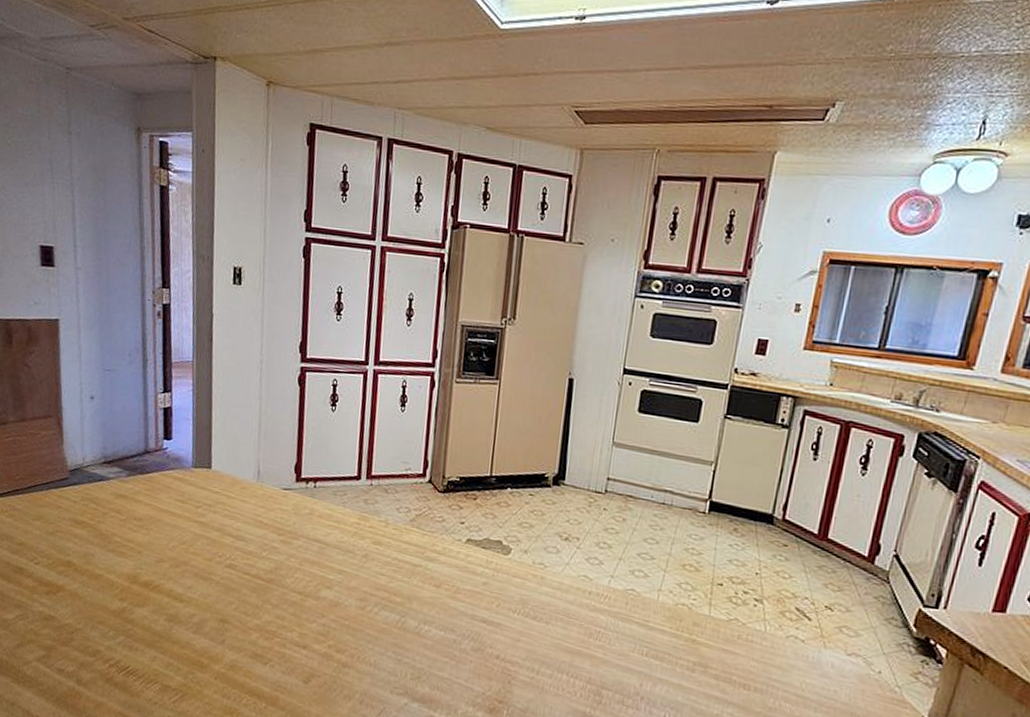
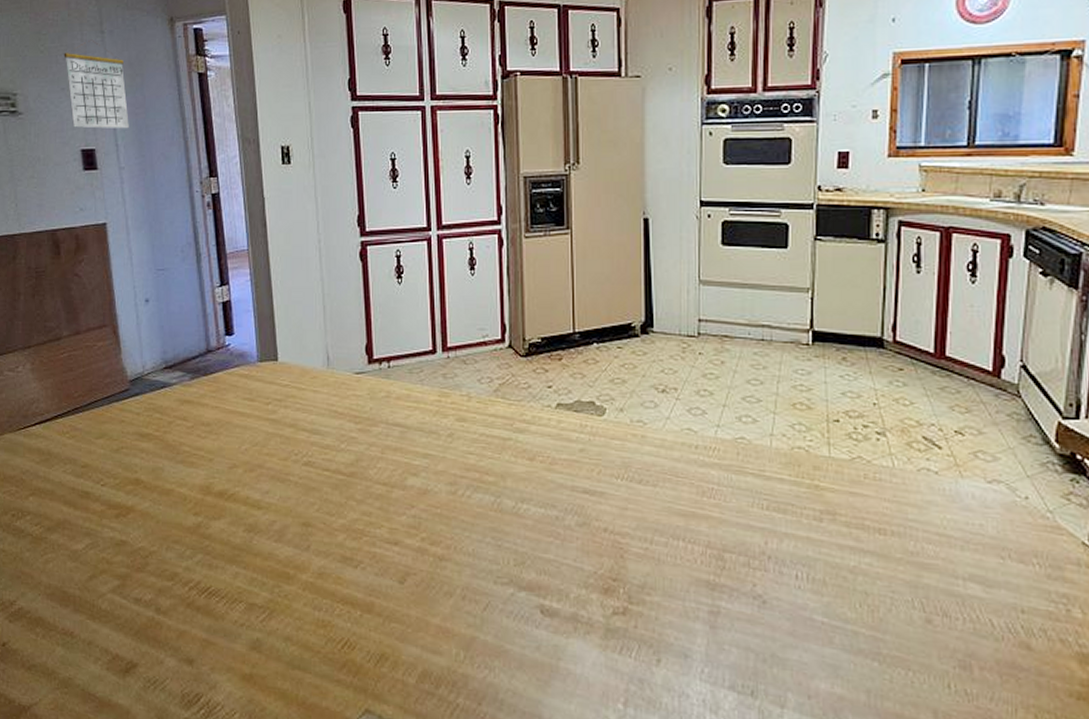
calendar: none [30,139,89,231] -> present [64,39,129,129]

